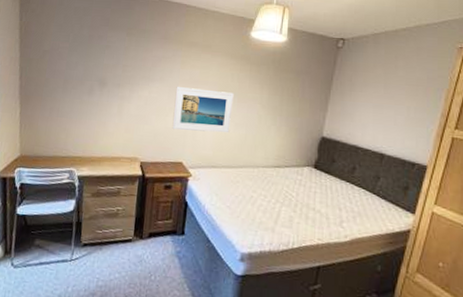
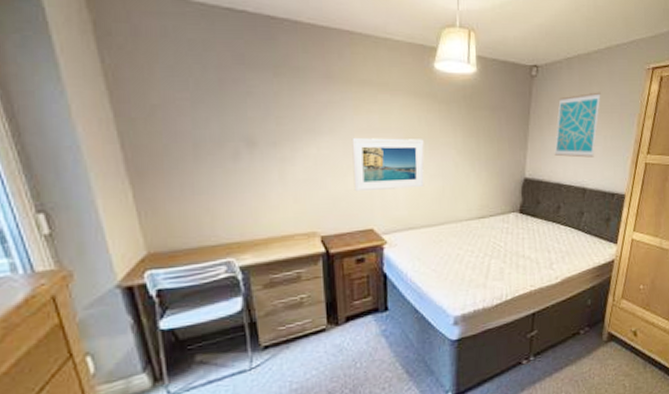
wall art: none [354,65,407,126] -> present [554,92,601,158]

